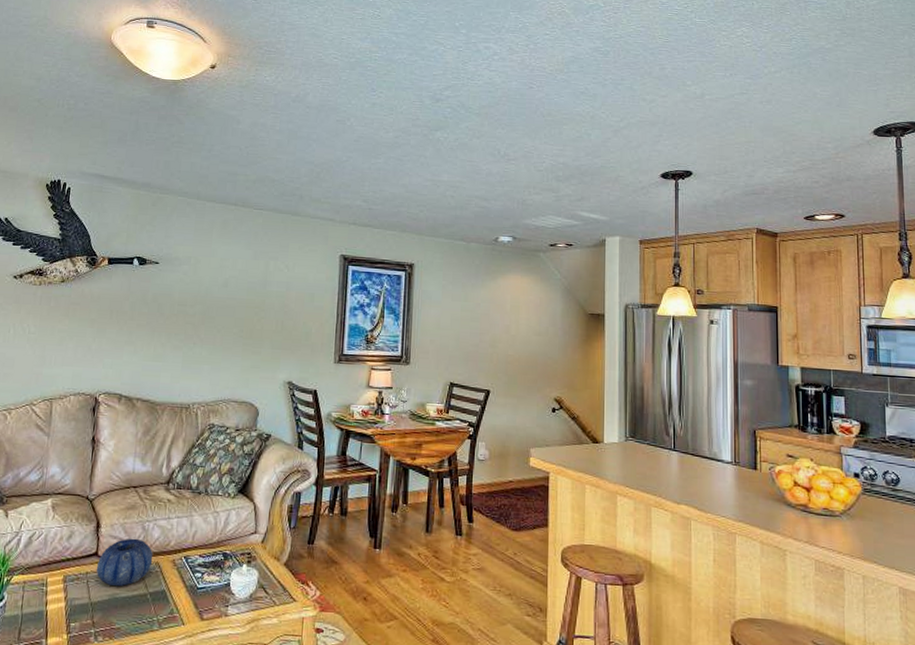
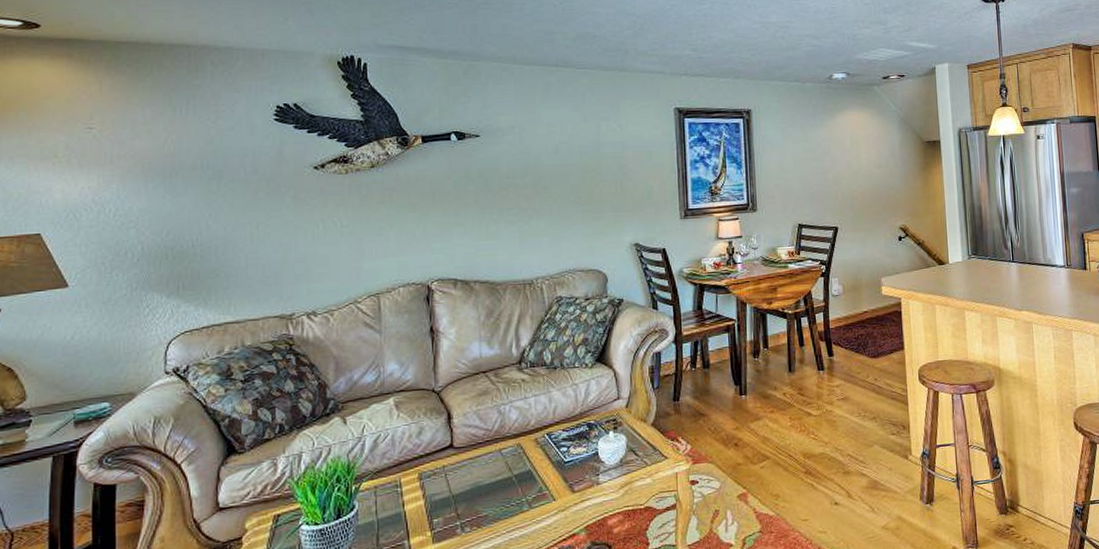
decorative bowl: present [96,538,153,587] -> none [453,423,514,475]

